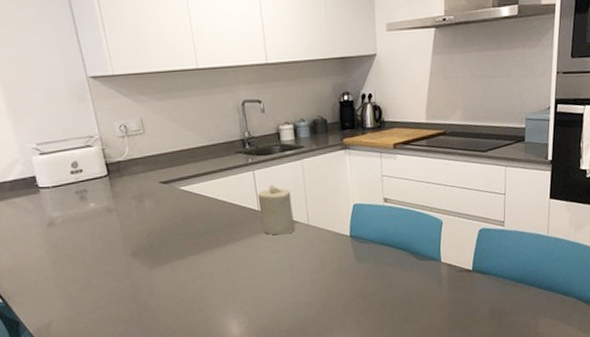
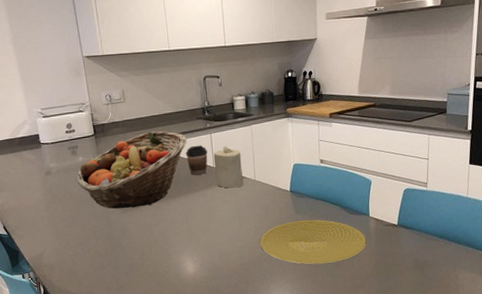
fruit basket: none [87,168,225,265] -> present [76,131,187,209]
coffee cup: none [224,184,251,221] -> present [186,145,208,175]
plate: none [316,268,438,319] -> present [260,219,367,264]

